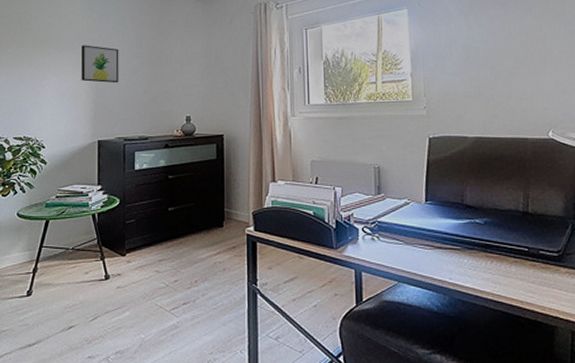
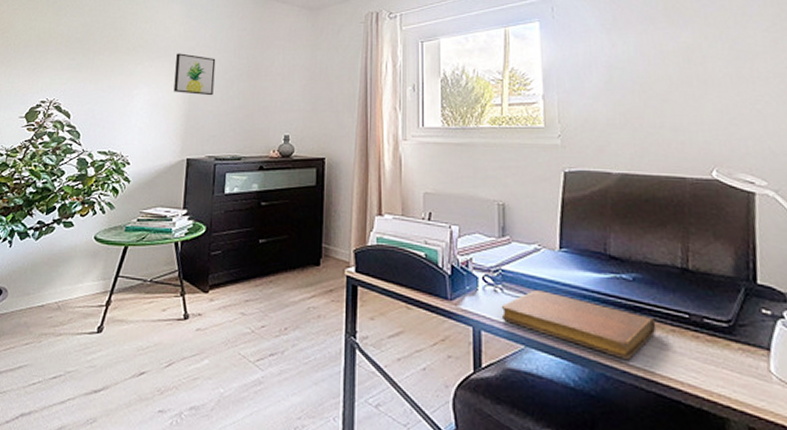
notebook: none [378,236,503,286] -> present [501,290,657,359]

